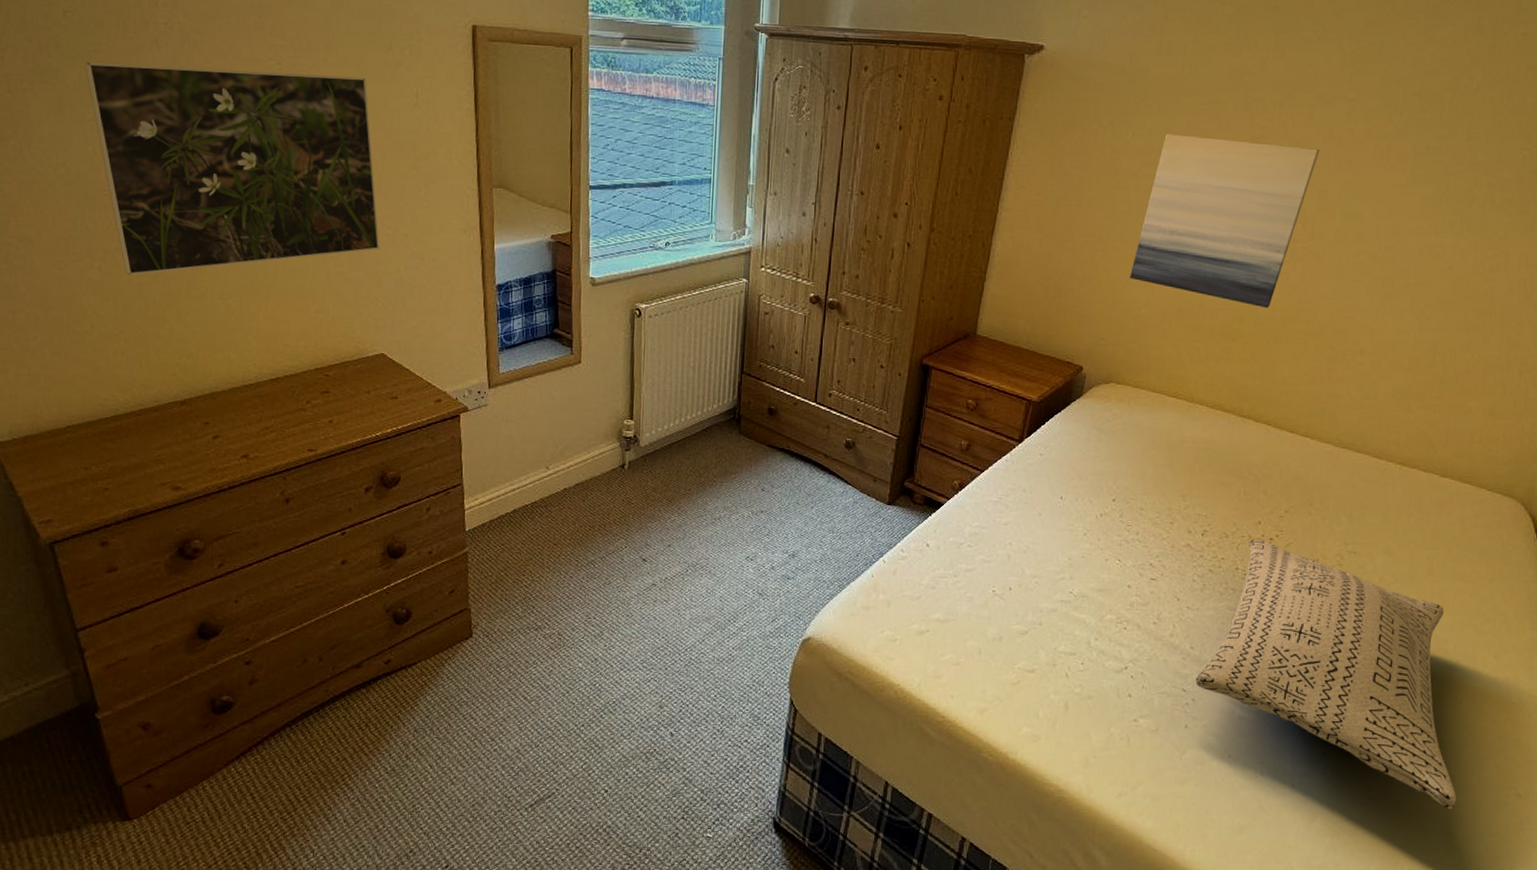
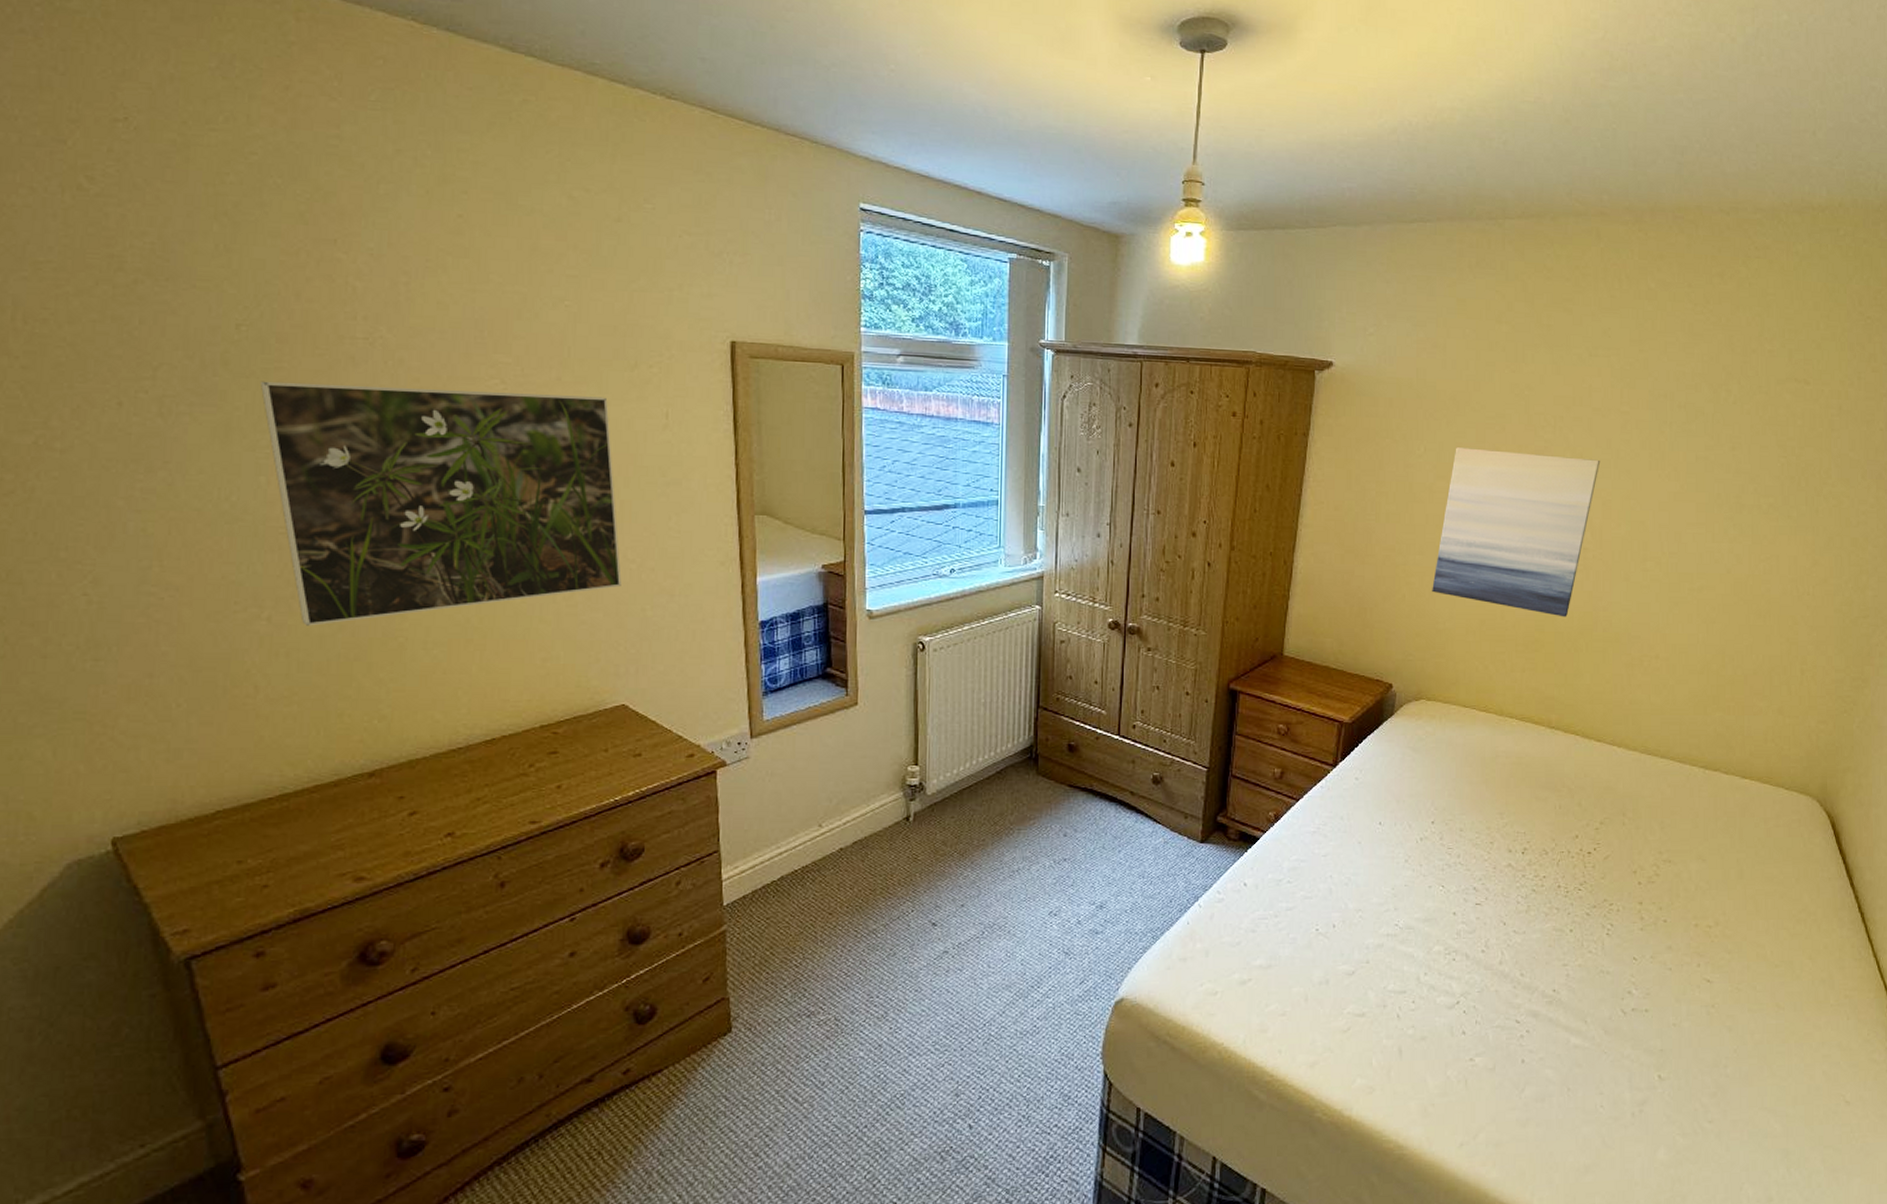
pillow: present [1195,539,1457,810] -> none [1528,854,1791,1125]

